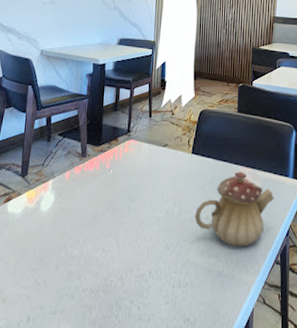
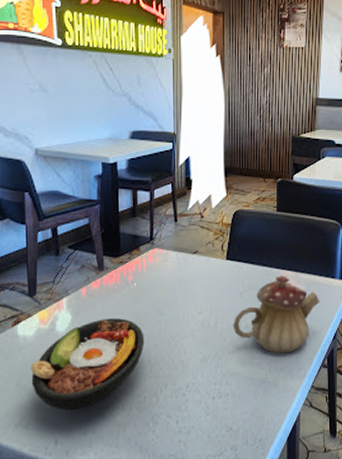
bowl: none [13,201,116,289] -> present [31,318,145,411]

